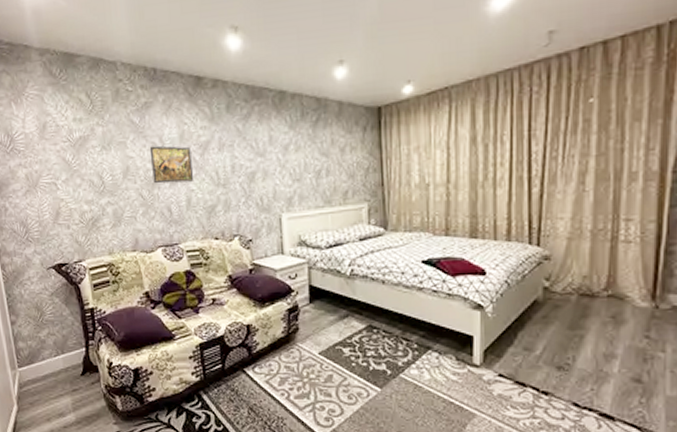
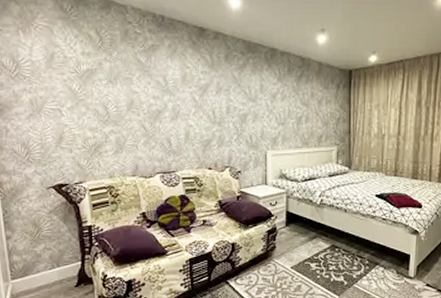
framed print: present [149,145,194,184] -> none [153,84,193,118]

